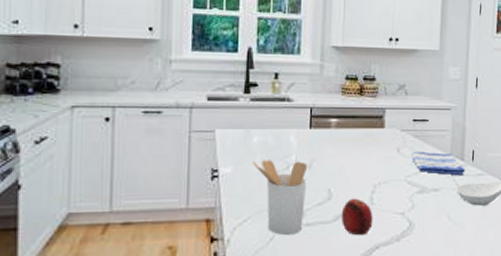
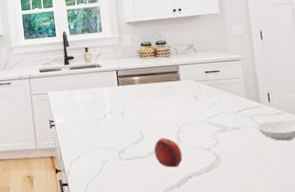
utensil holder: present [252,160,308,236] -> none [78,111,124,168]
dish towel: present [411,151,465,176] -> none [208,96,263,116]

